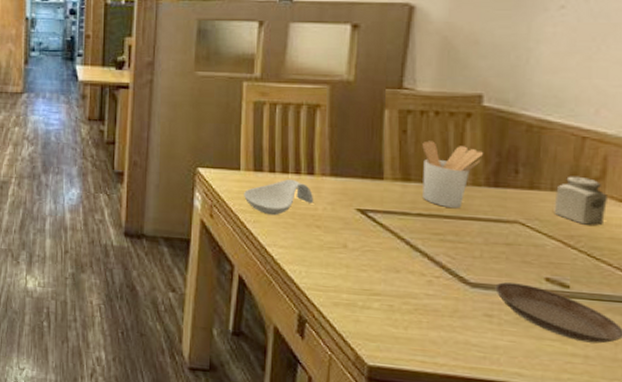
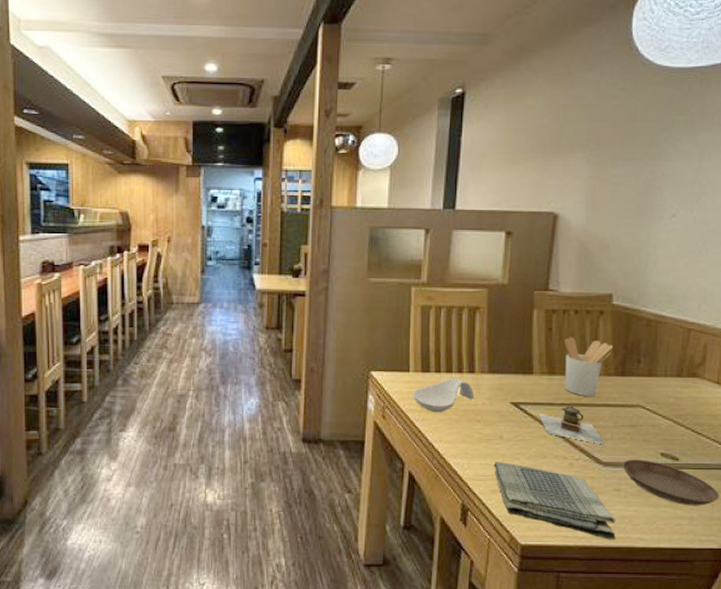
dish towel: none [336,271,487,372] -> present [493,461,616,540]
teapot: none [390,217,474,264] -> present [539,406,606,445]
salt shaker: present [554,176,607,225] -> none [667,363,707,405]

